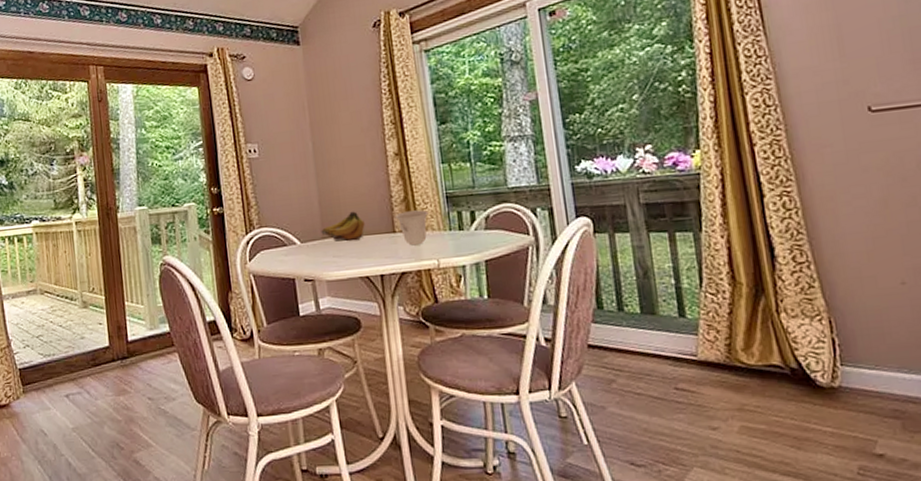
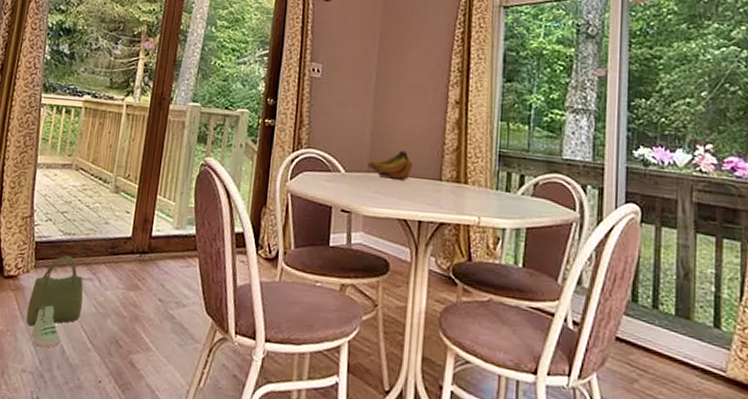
handbag: none [25,375,78,448] -> present [26,255,84,326]
sneaker: none [33,424,65,464] -> present [32,305,61,348]
cup: present [394,209,429,246] -> none [444,161,478,198]

